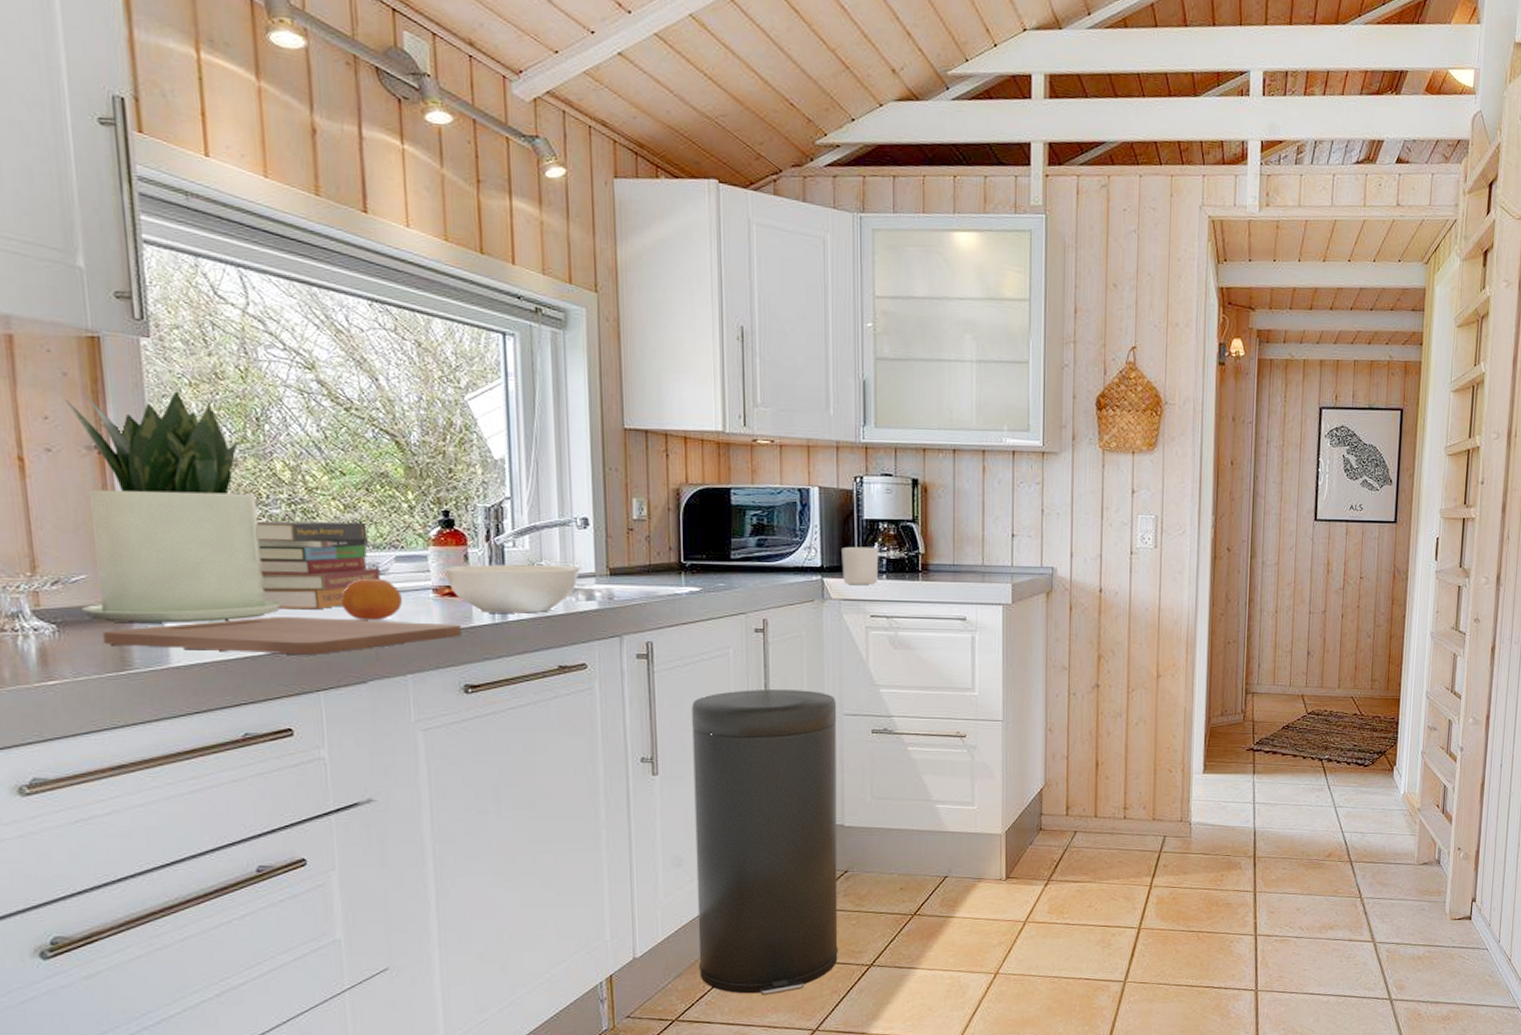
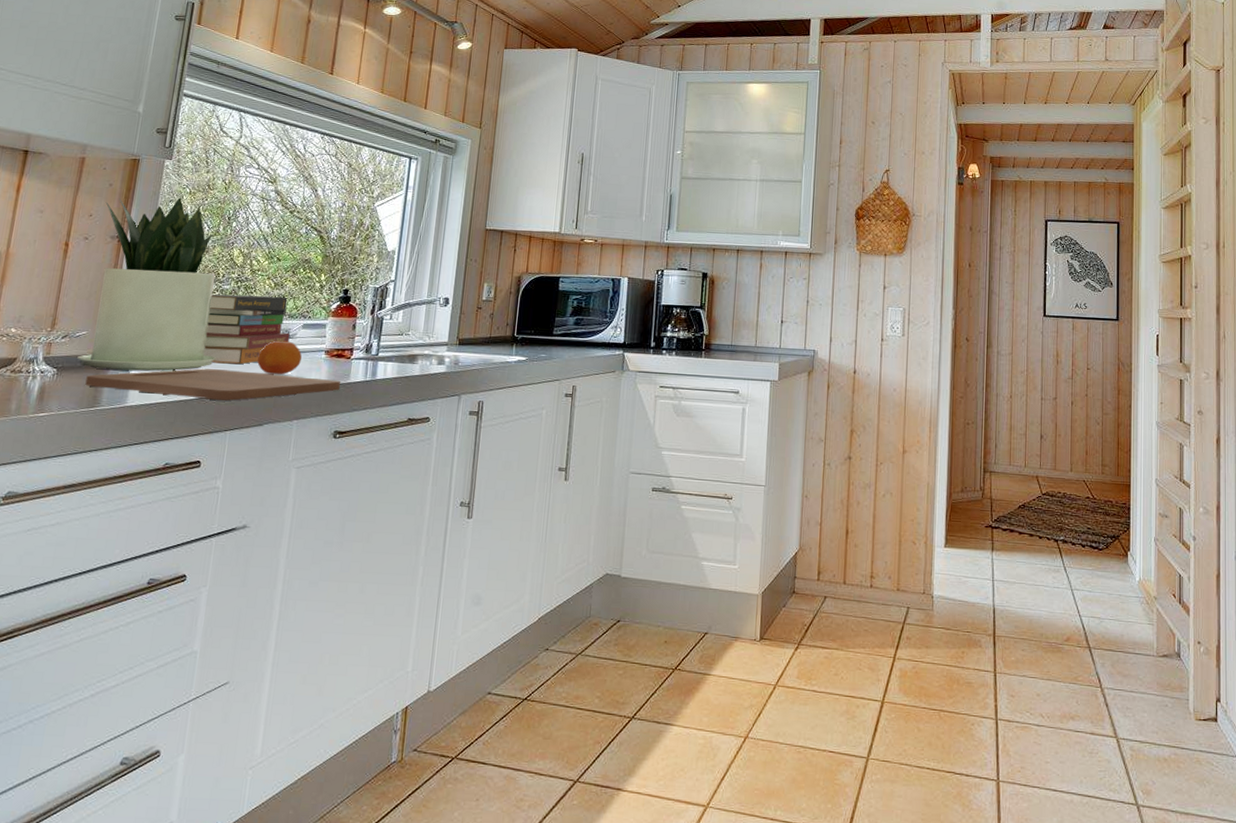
bowl: present [444,564,580,613] -> none [336,333,436,374]
pedal bin: present [692,690,838,996] -> none [481,446,625,741]
mug: present [841,546,879,585] -> none [640,327,672,360]

